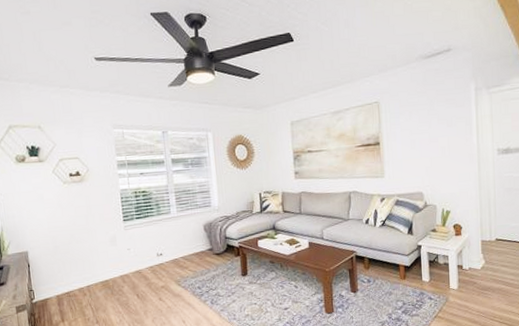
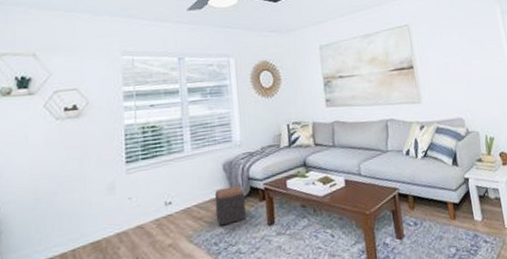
footstool: none [197,243,224,275] -> present [214,186,246,226]

